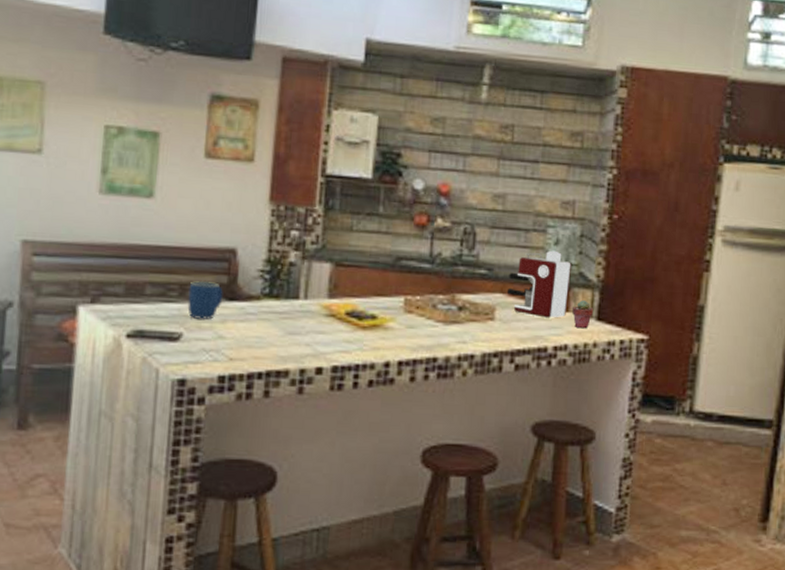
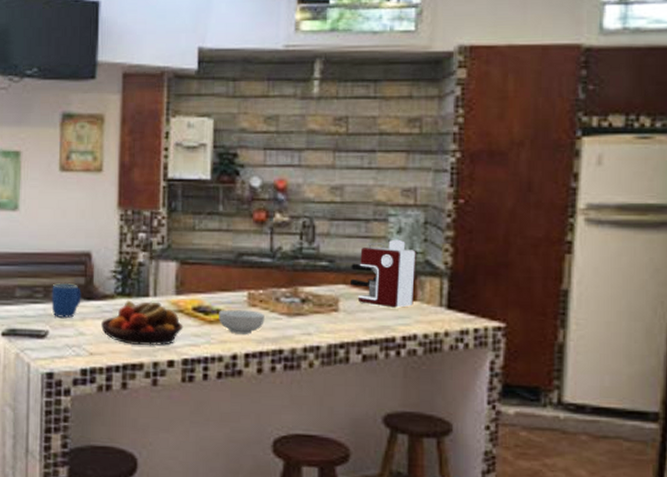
fruit bowl: none [244,302,335,352] -> present [101,300,183,346]
cereal bowl: none [373,315,420,341] -> present [219,310,265,334]
potted succulent: present [572,299,594,329] -> none [420,288,443,318]

